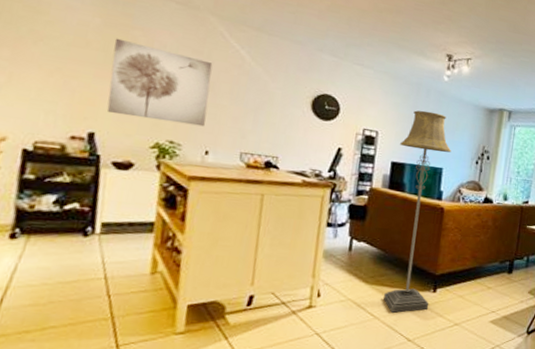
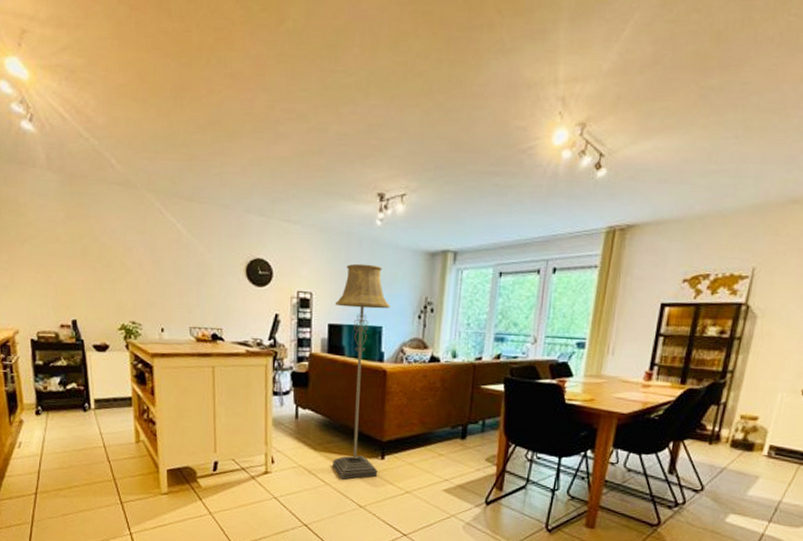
wall art: present [106,38,213,127] -> none [77,229,158,305]

